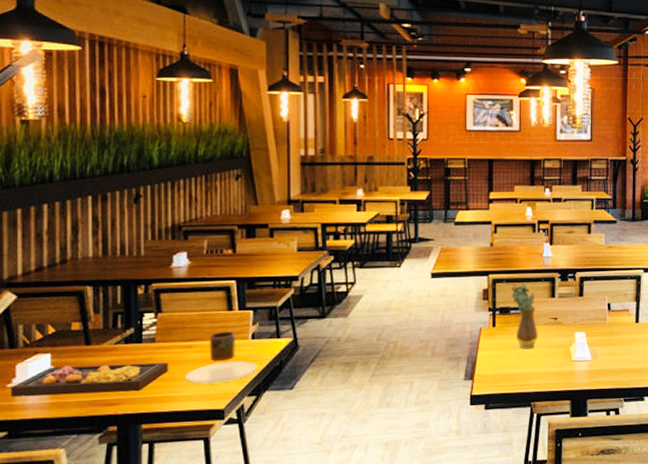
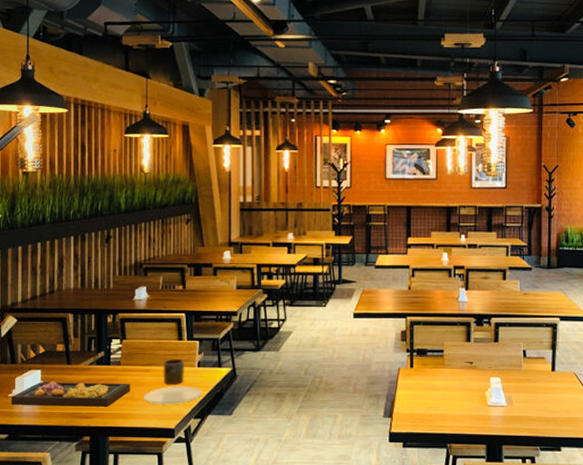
vase: present [511,282,538,349] -> none [428,326,454,391]

